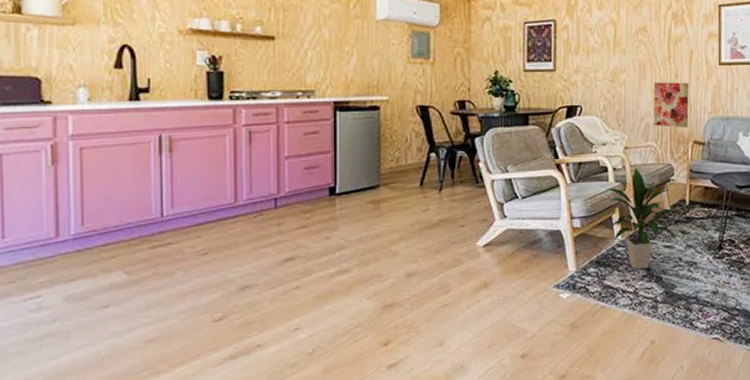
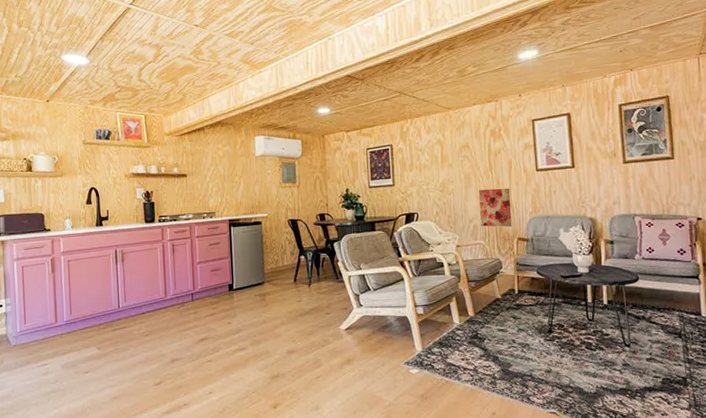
indoor plant: present [605,167,678,270] -> none [442,262,511,350]

